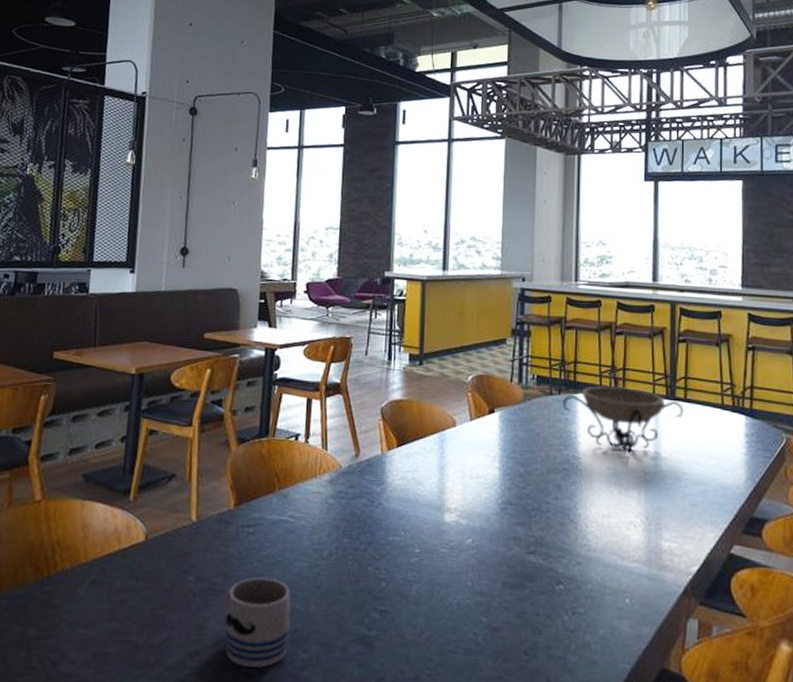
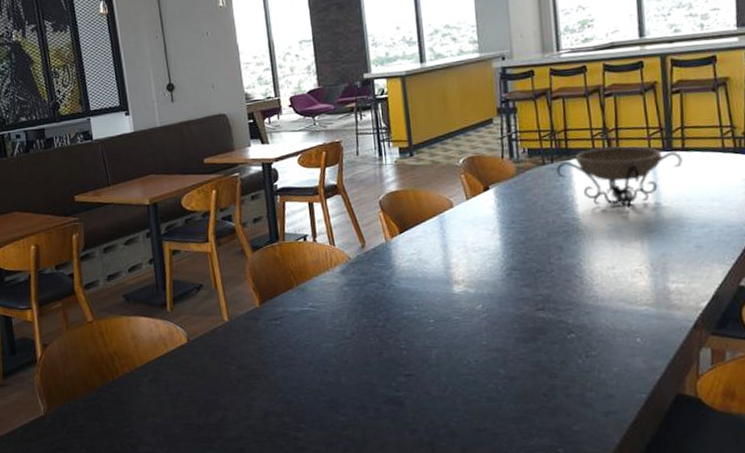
mug: present [224,577,291,668] -> none [265,359,328,433]

